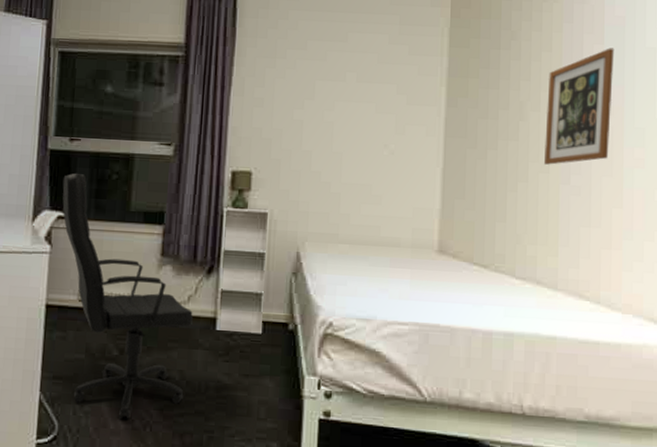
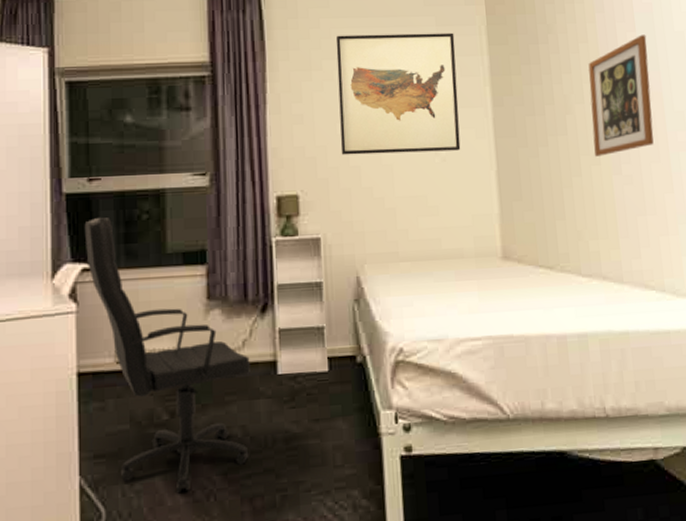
wall art: none [295,27,417,146] -> present [335,32,461,155]

